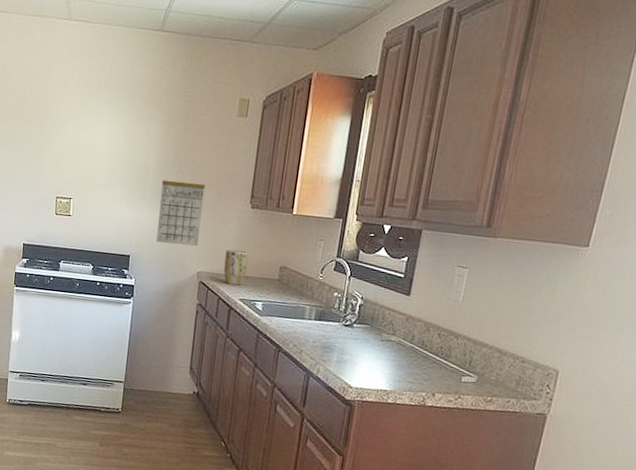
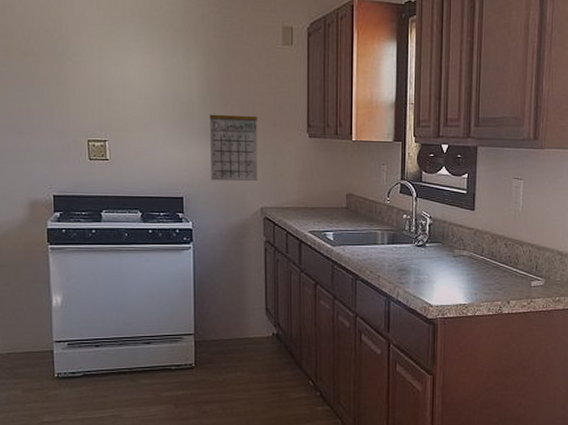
plant pot: present [223,249,249,286] -> none [288,180,313,217]

